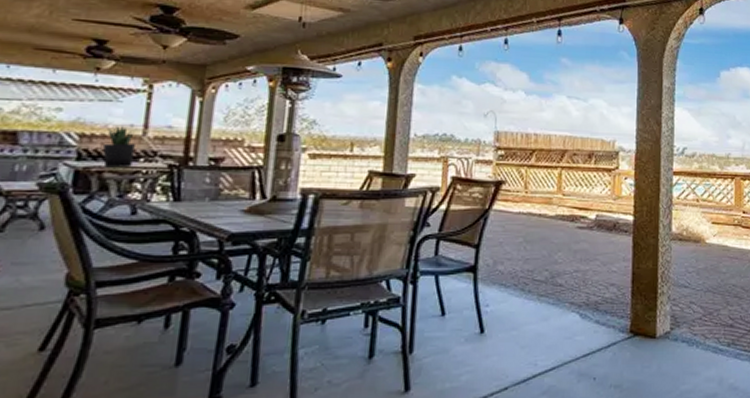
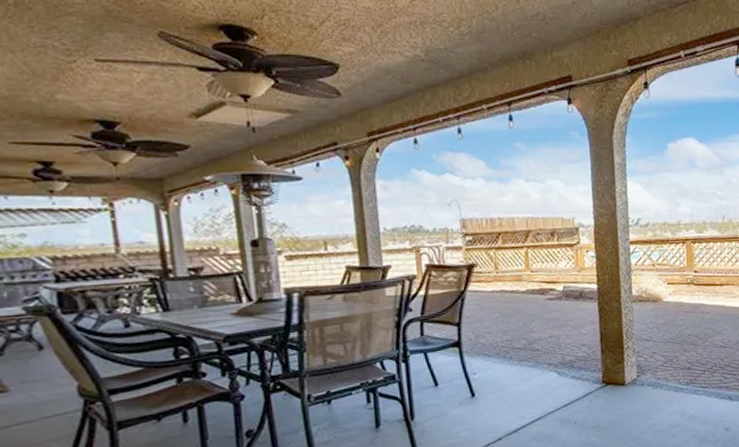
planter: present [102,126,135,168] -> none [78,246,113,287]

